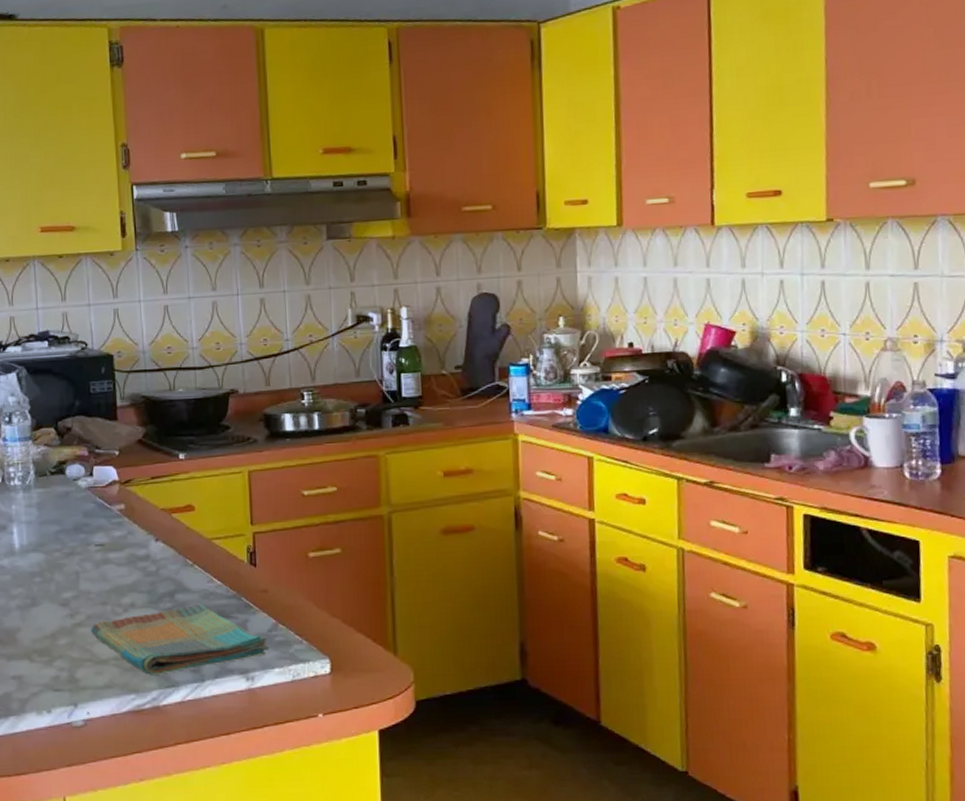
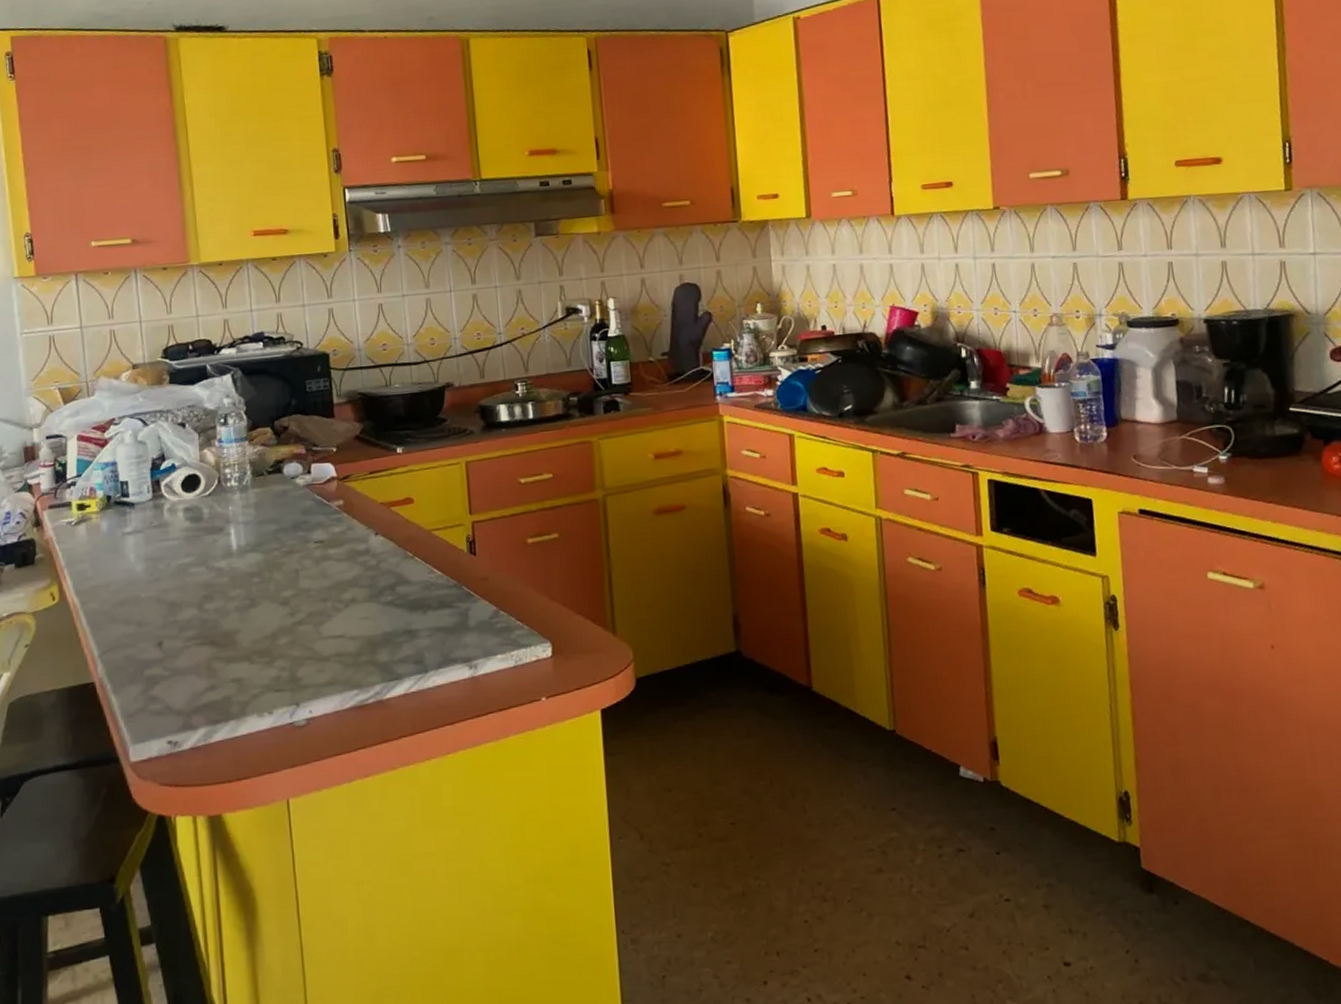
dish towel: present [91,603,269,675] -> none [312,595,491,669]

